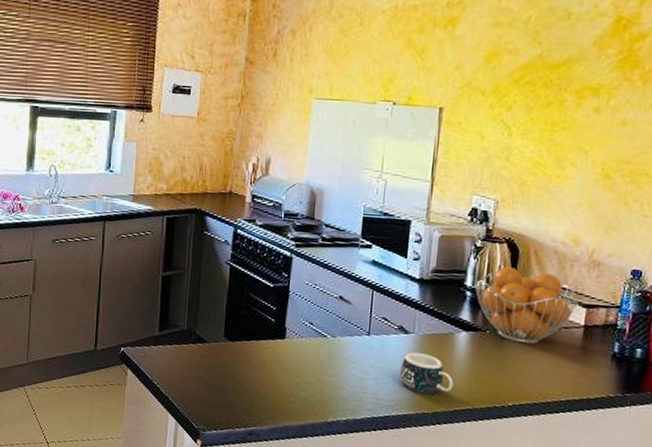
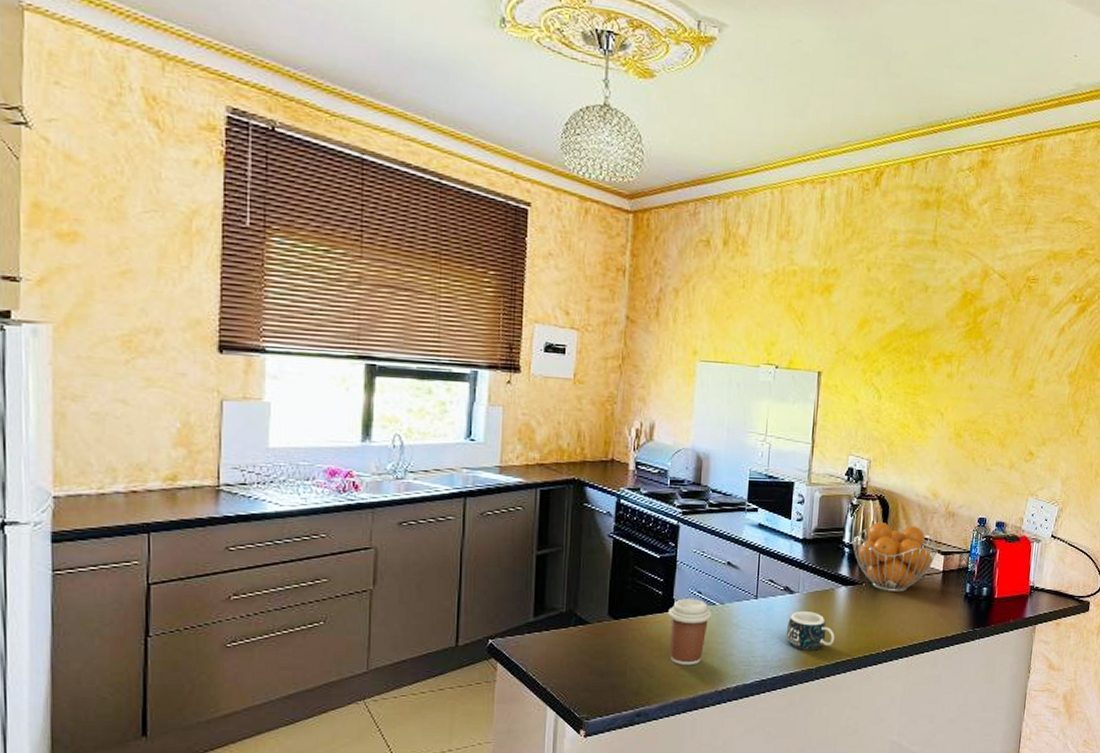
coffee cup: none [280,328,323,394] -> present [668,599,711,666]

